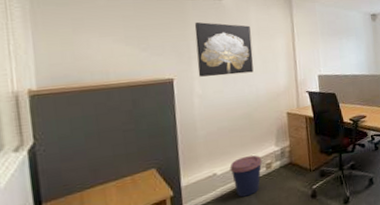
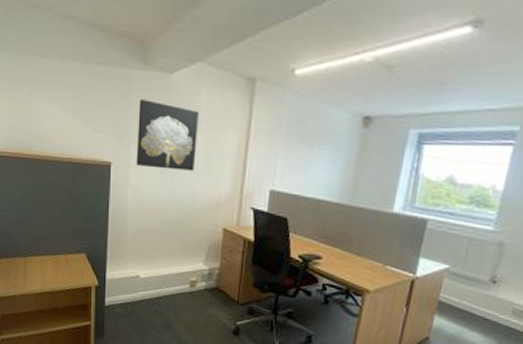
coffee cup: present [230,155,263,198] -> none [153,266,187,310]

